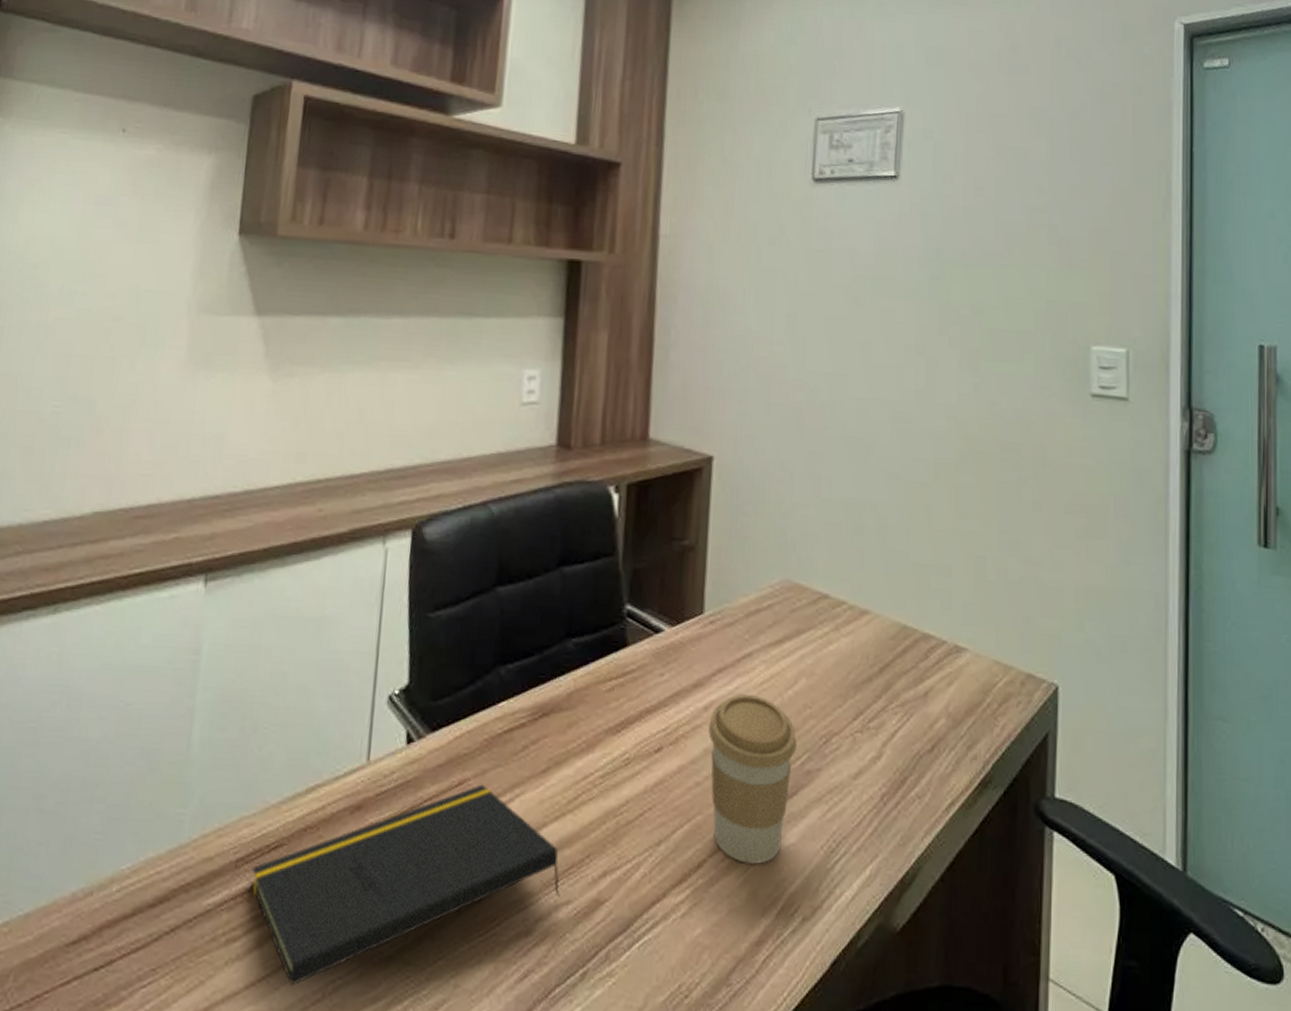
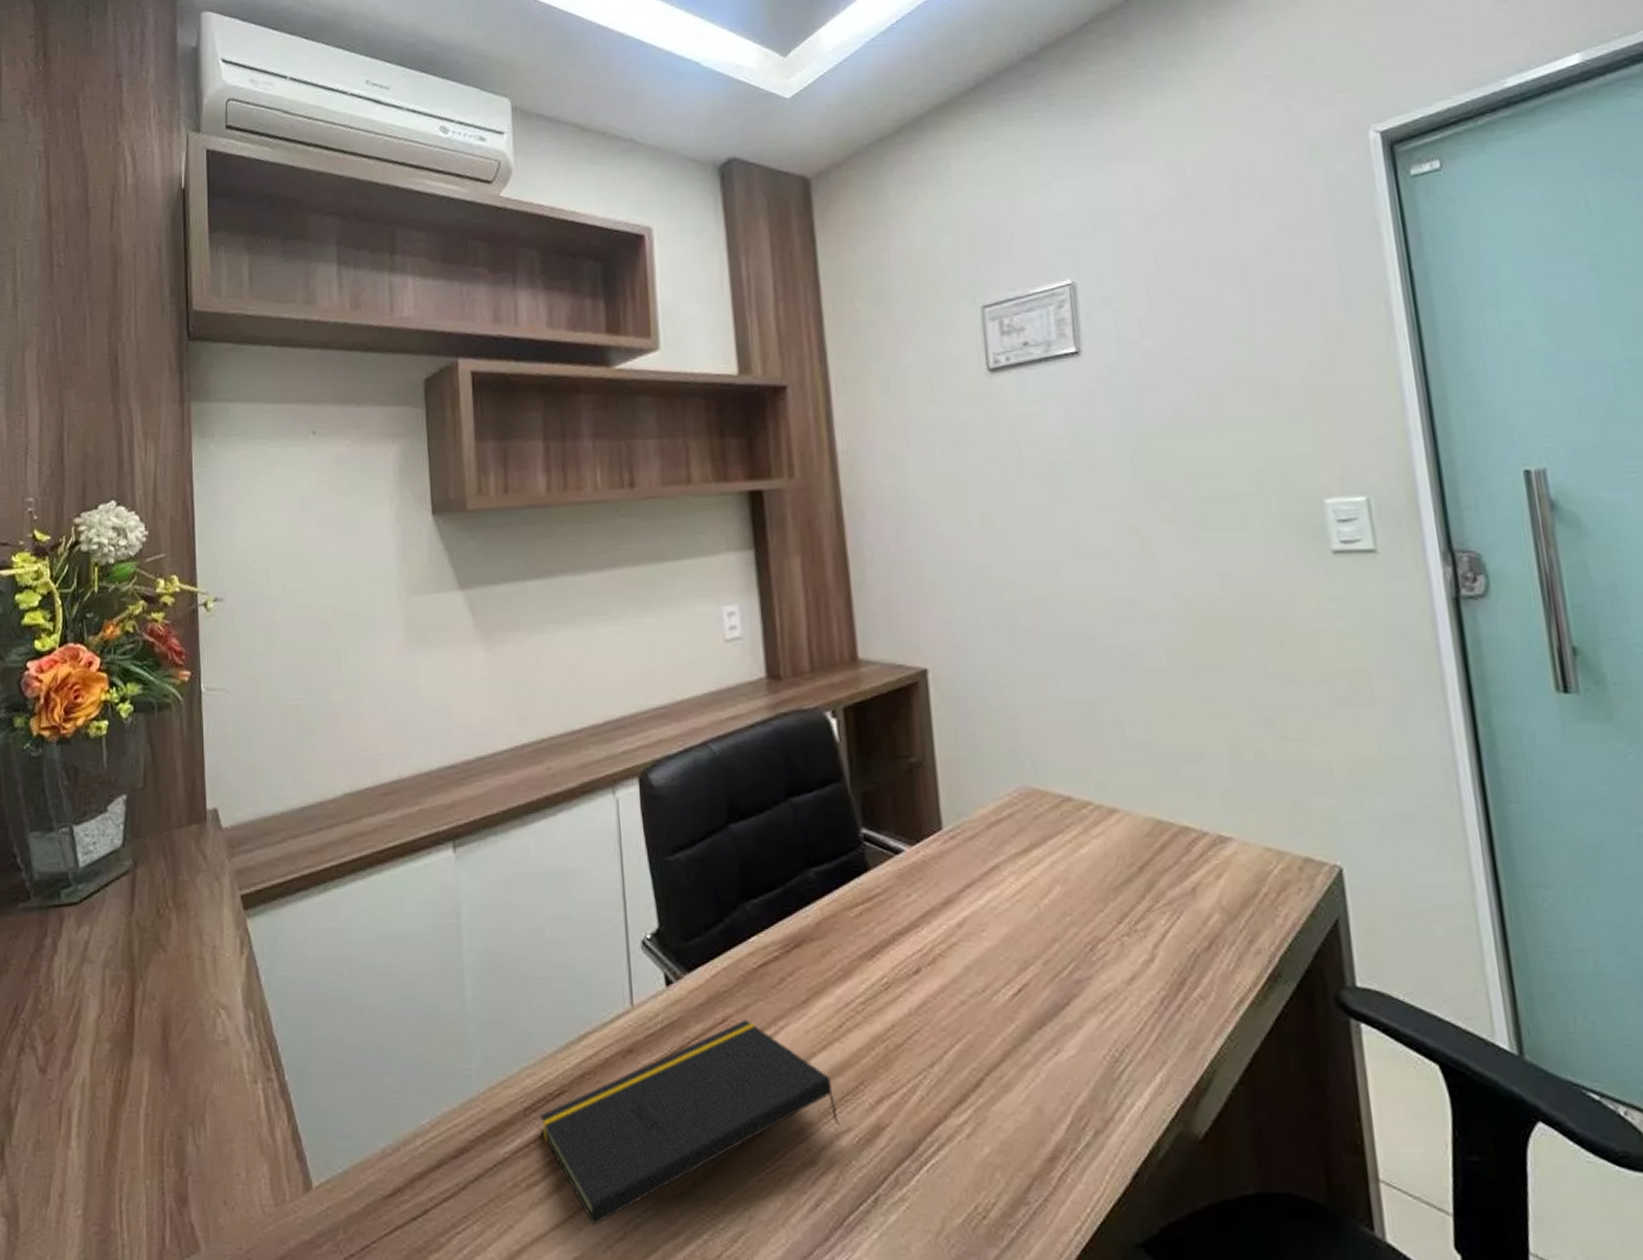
coffee cup: present [708,693,797,864] -> none [965,906,1061,1079]

